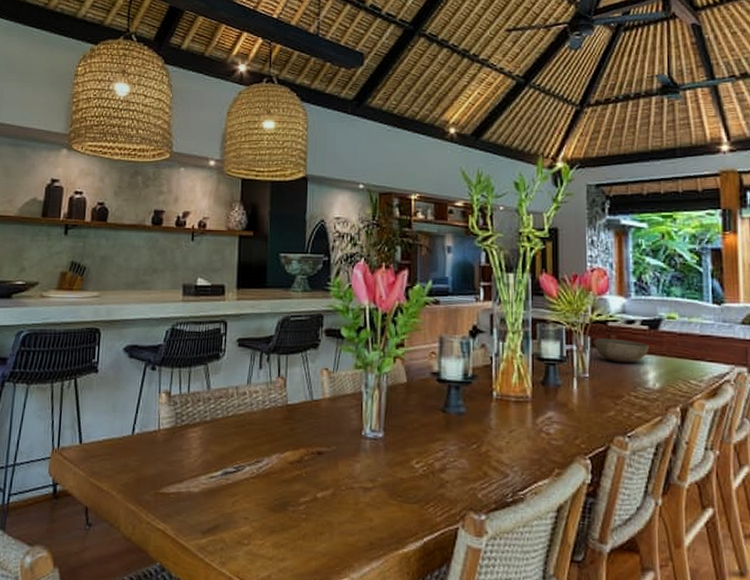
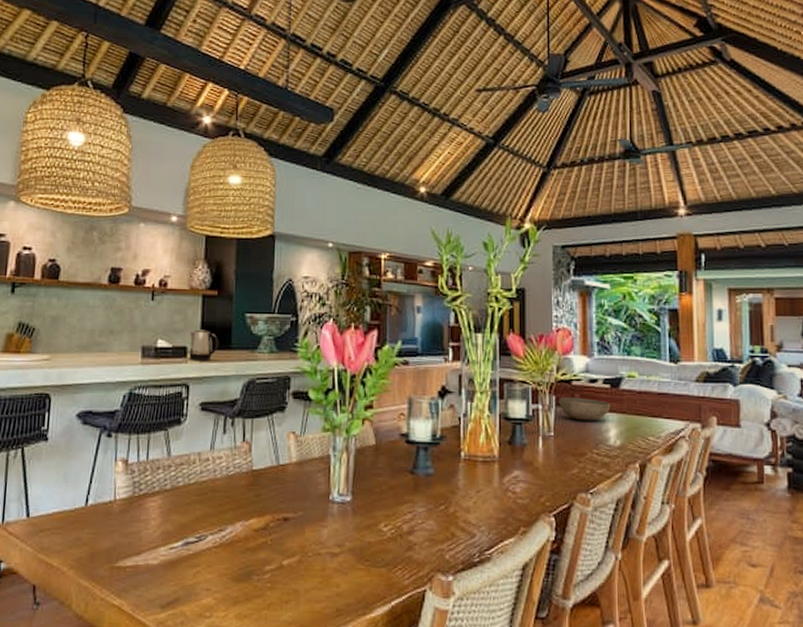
kettle: none [227,268,255,300] -> present [189,329,219,362]

